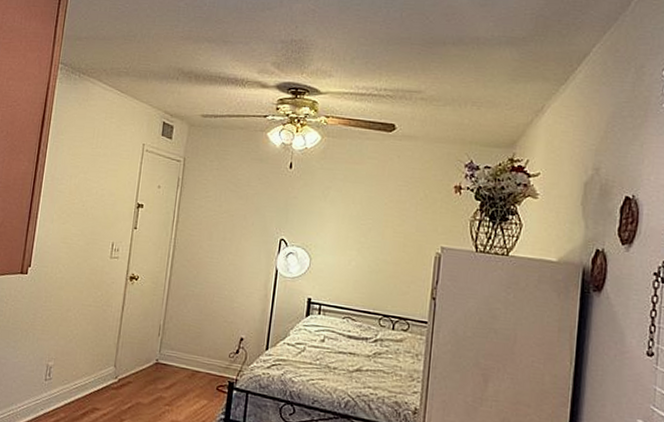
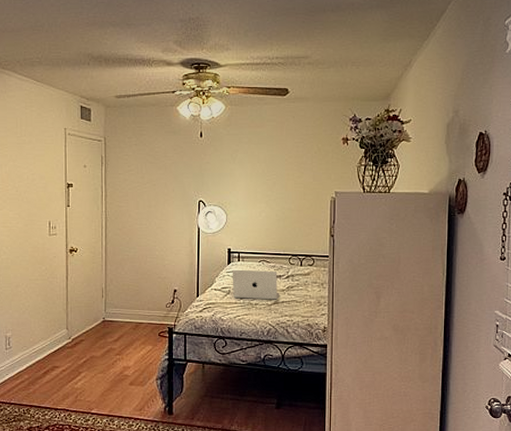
laptop: none [308,323,364,367] -> present [232,269,280,300]

